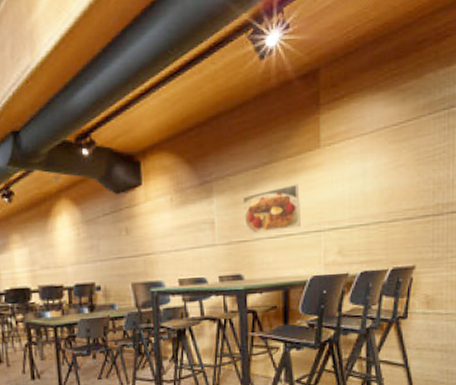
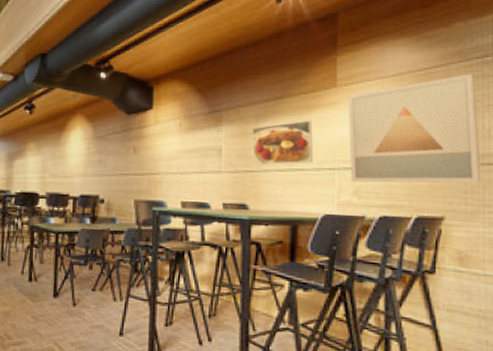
wall art: none [331,125,446,241] -> present [348,73,482,184]

